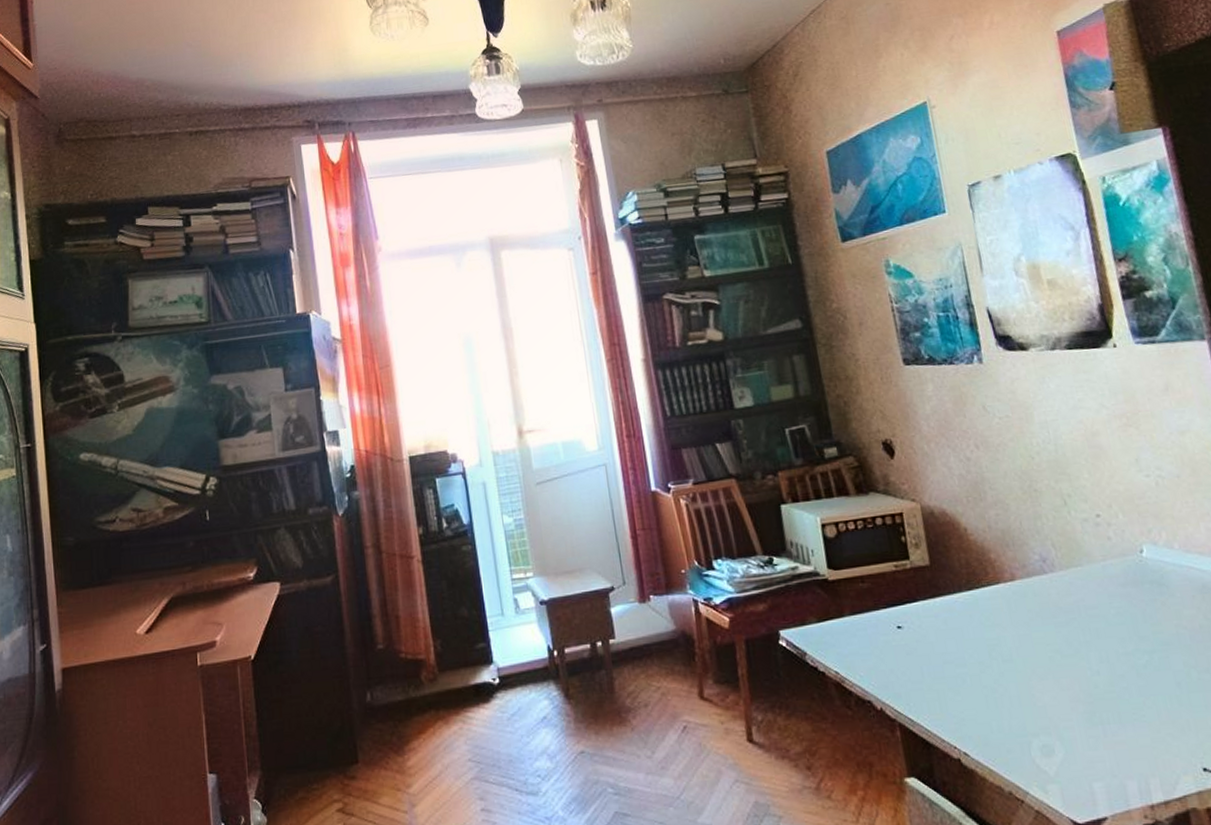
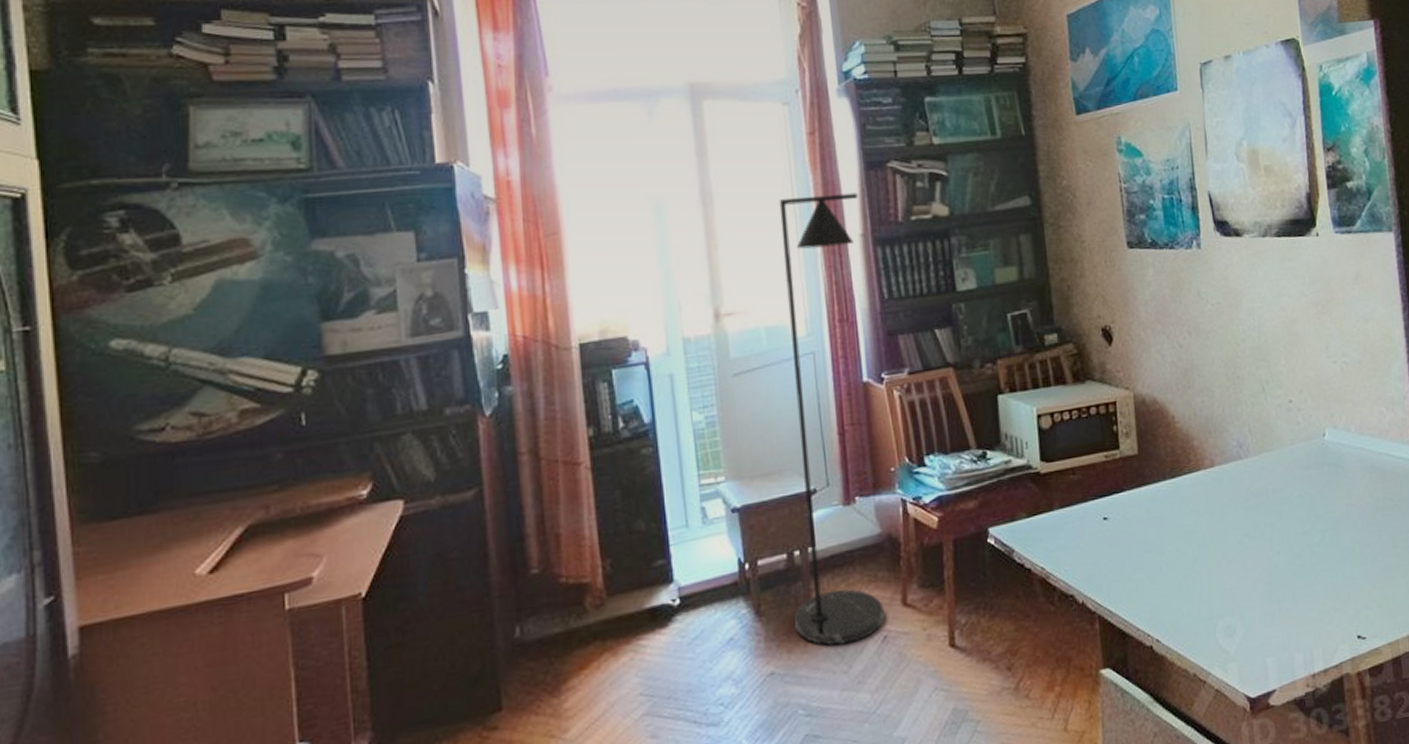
floor lamp: none [568,323,683,731] -> present [779,192,884,646]

